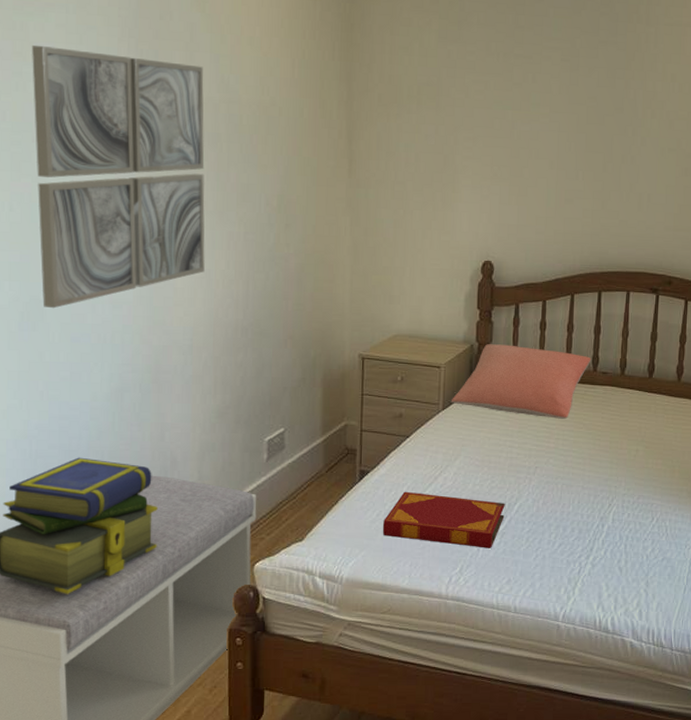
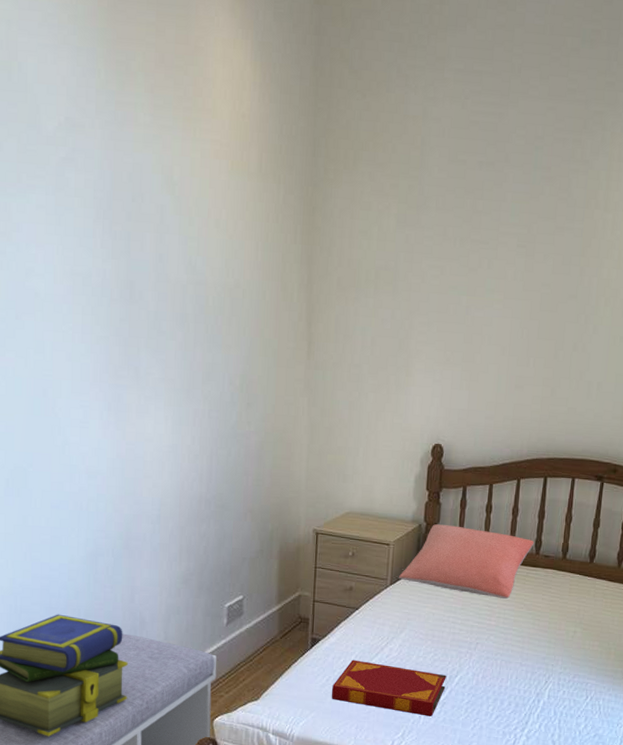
wall art: present [32,44,205,309] -> none [15,225,173,477]

